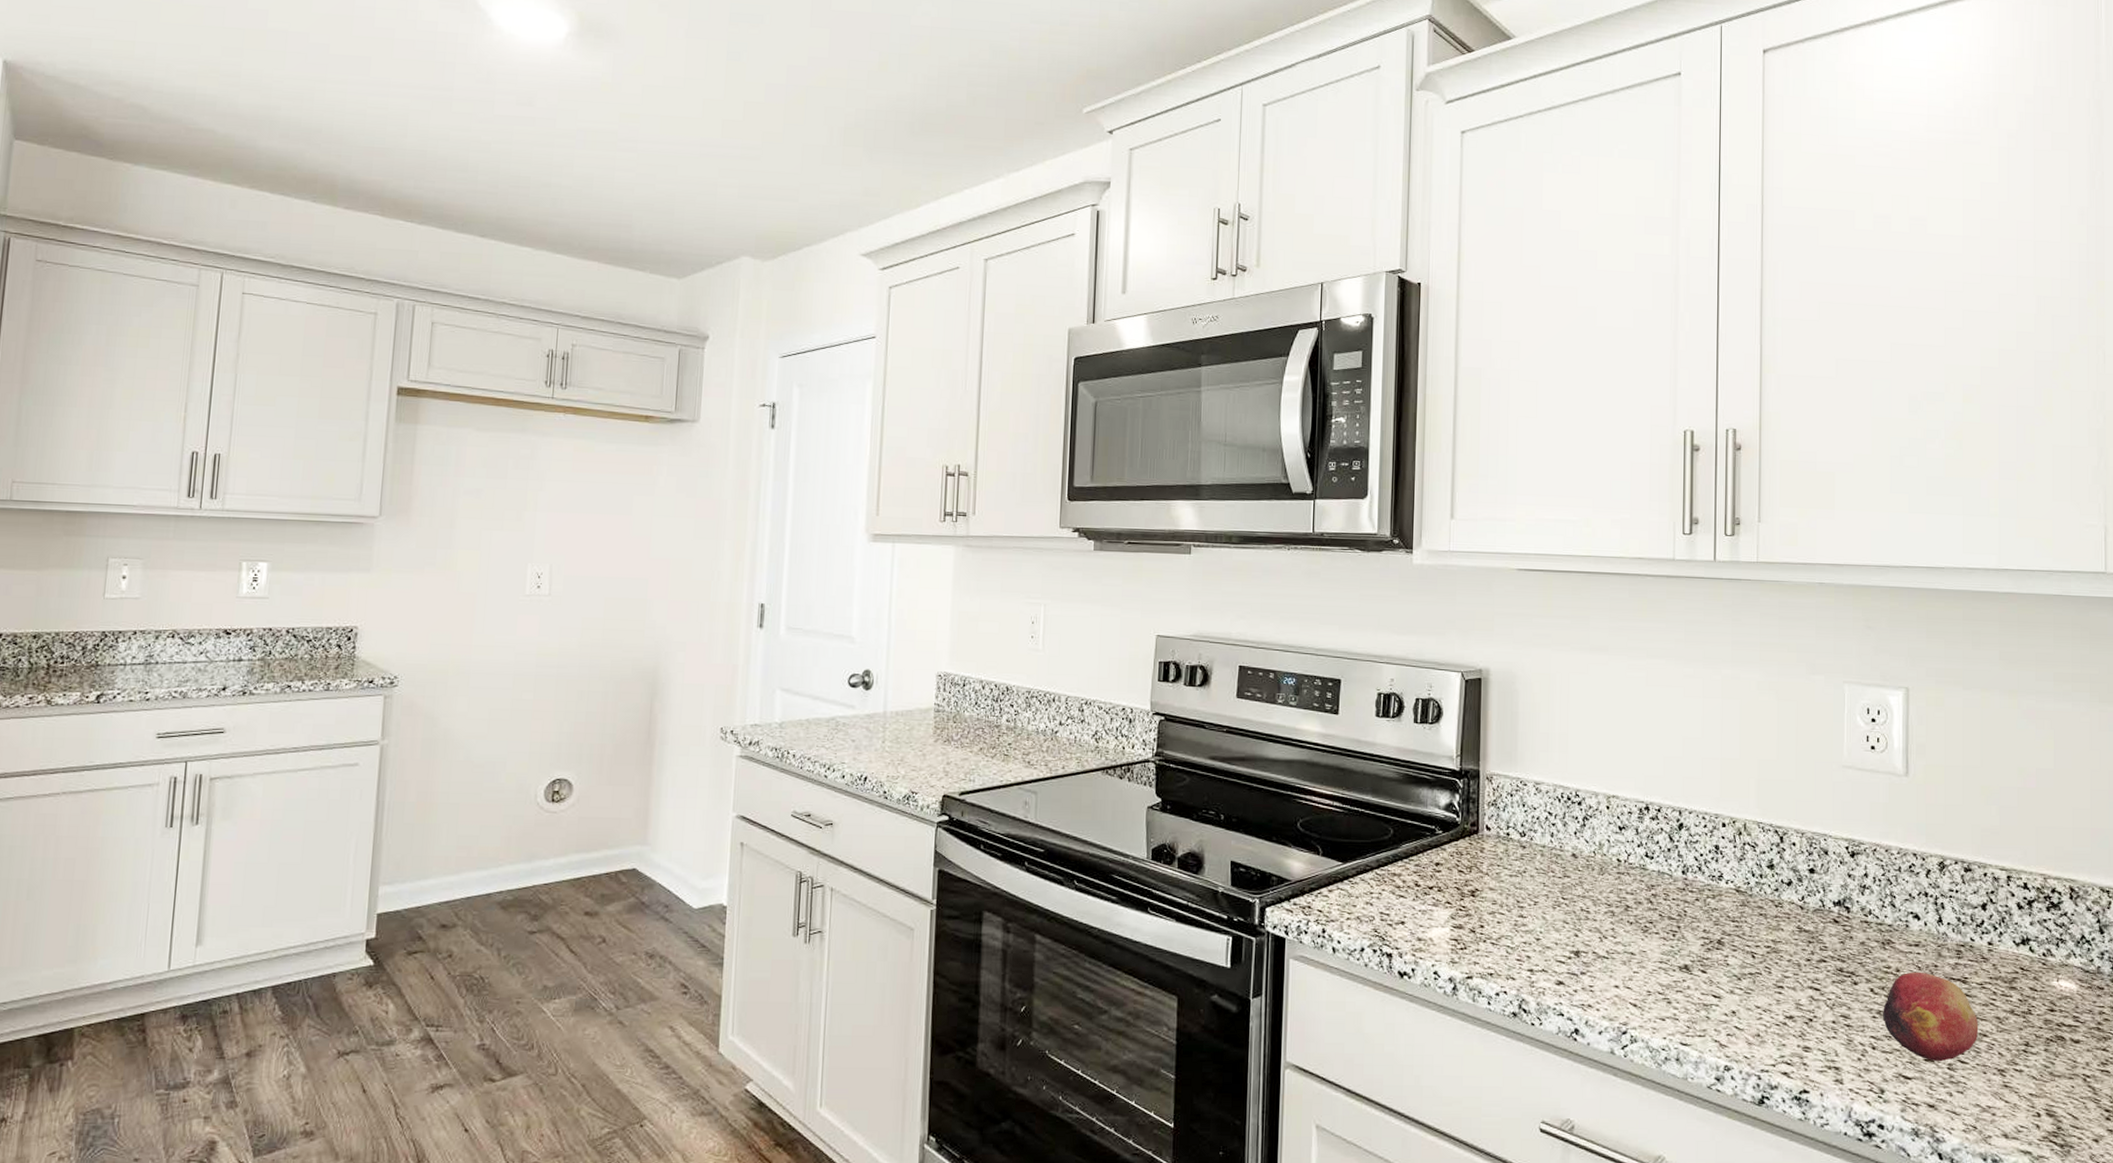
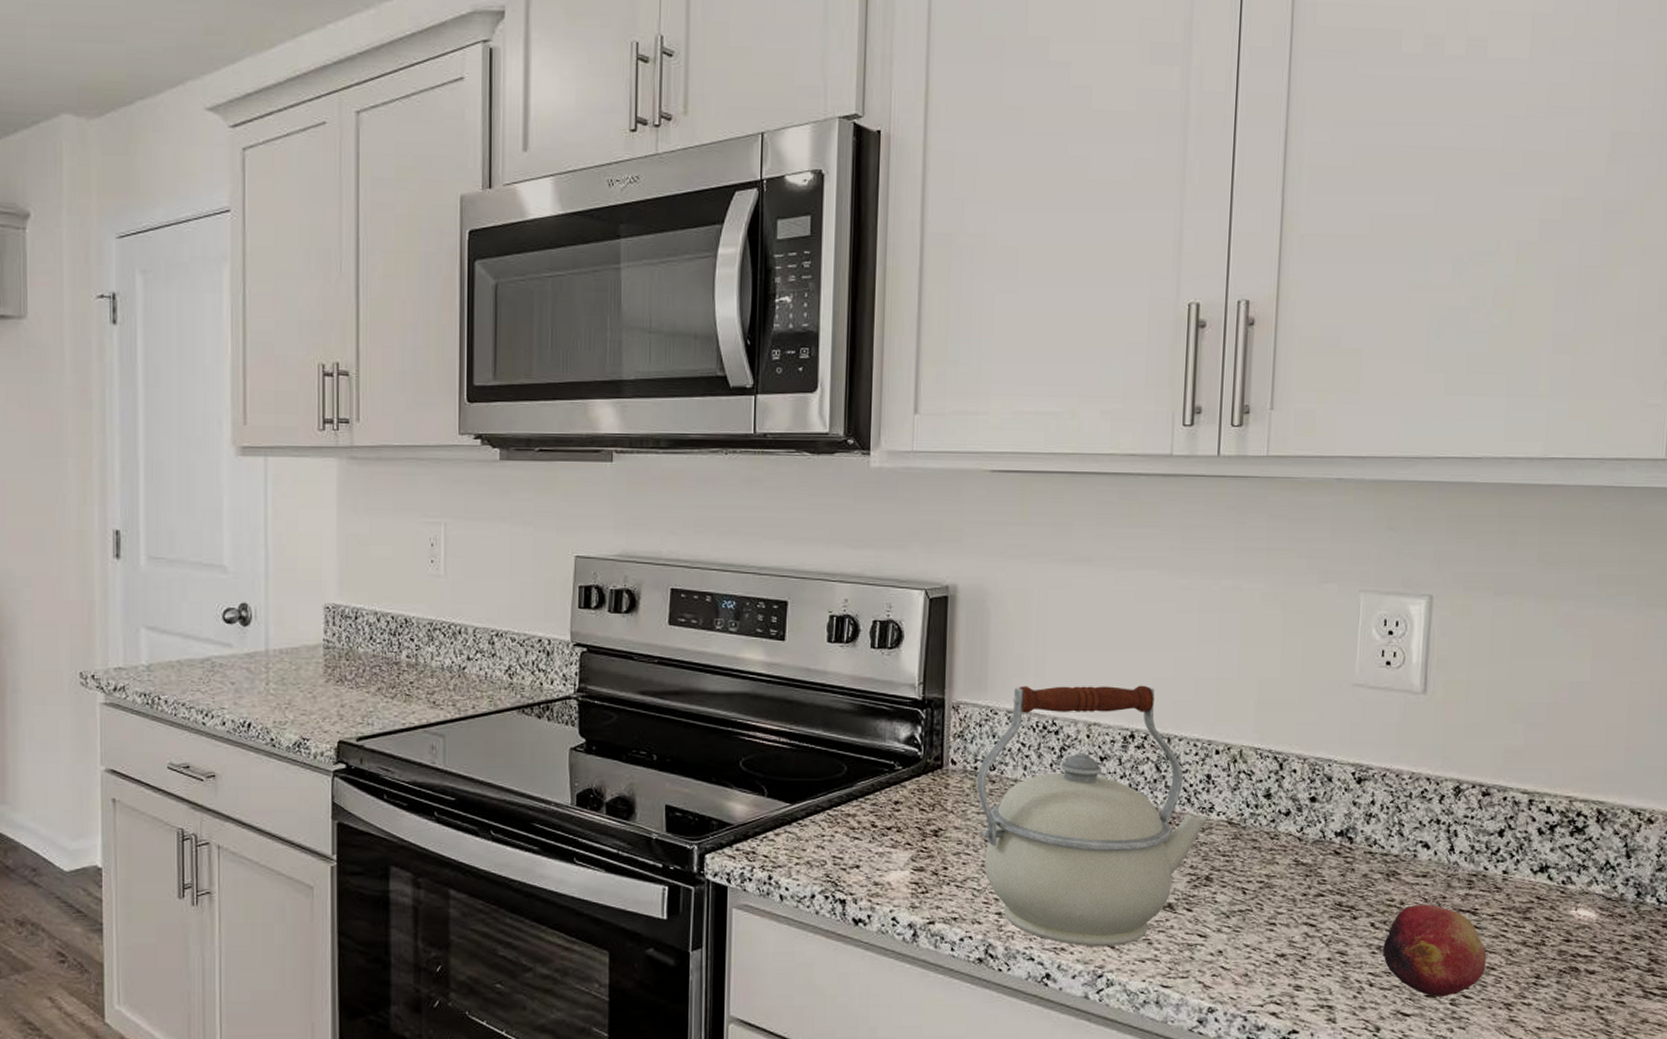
kettle: none [1509,760,1716,1005] -> present [977,685,1206,947]

